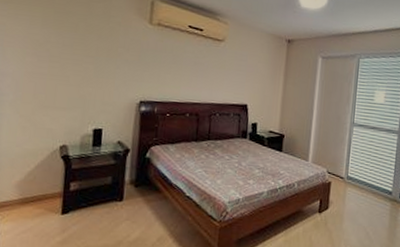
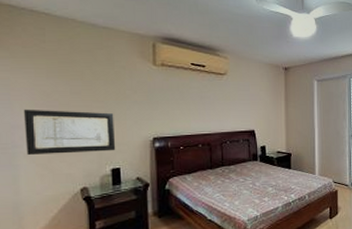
wall art: none [12,56,103,111] -> present [24,109,116,155]

